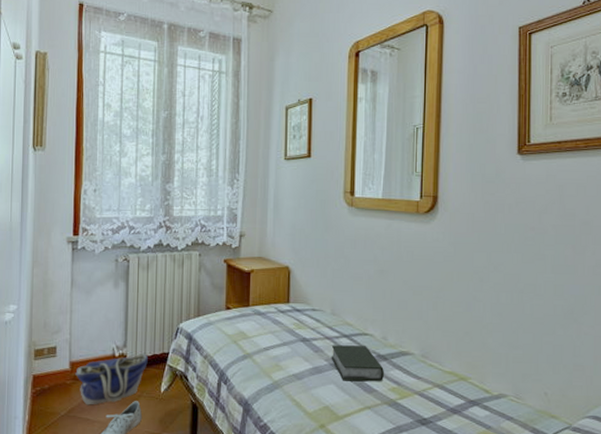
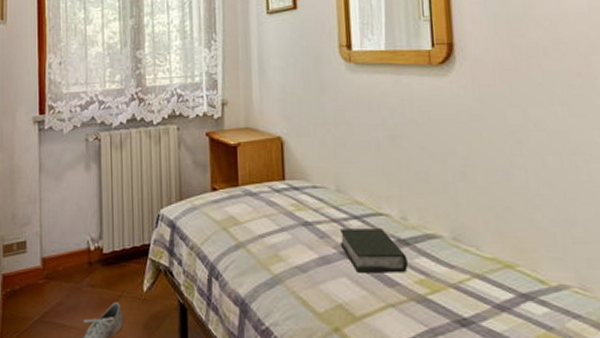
tote bag: present [75,354,148,405] -> none [48,246,127,309]

